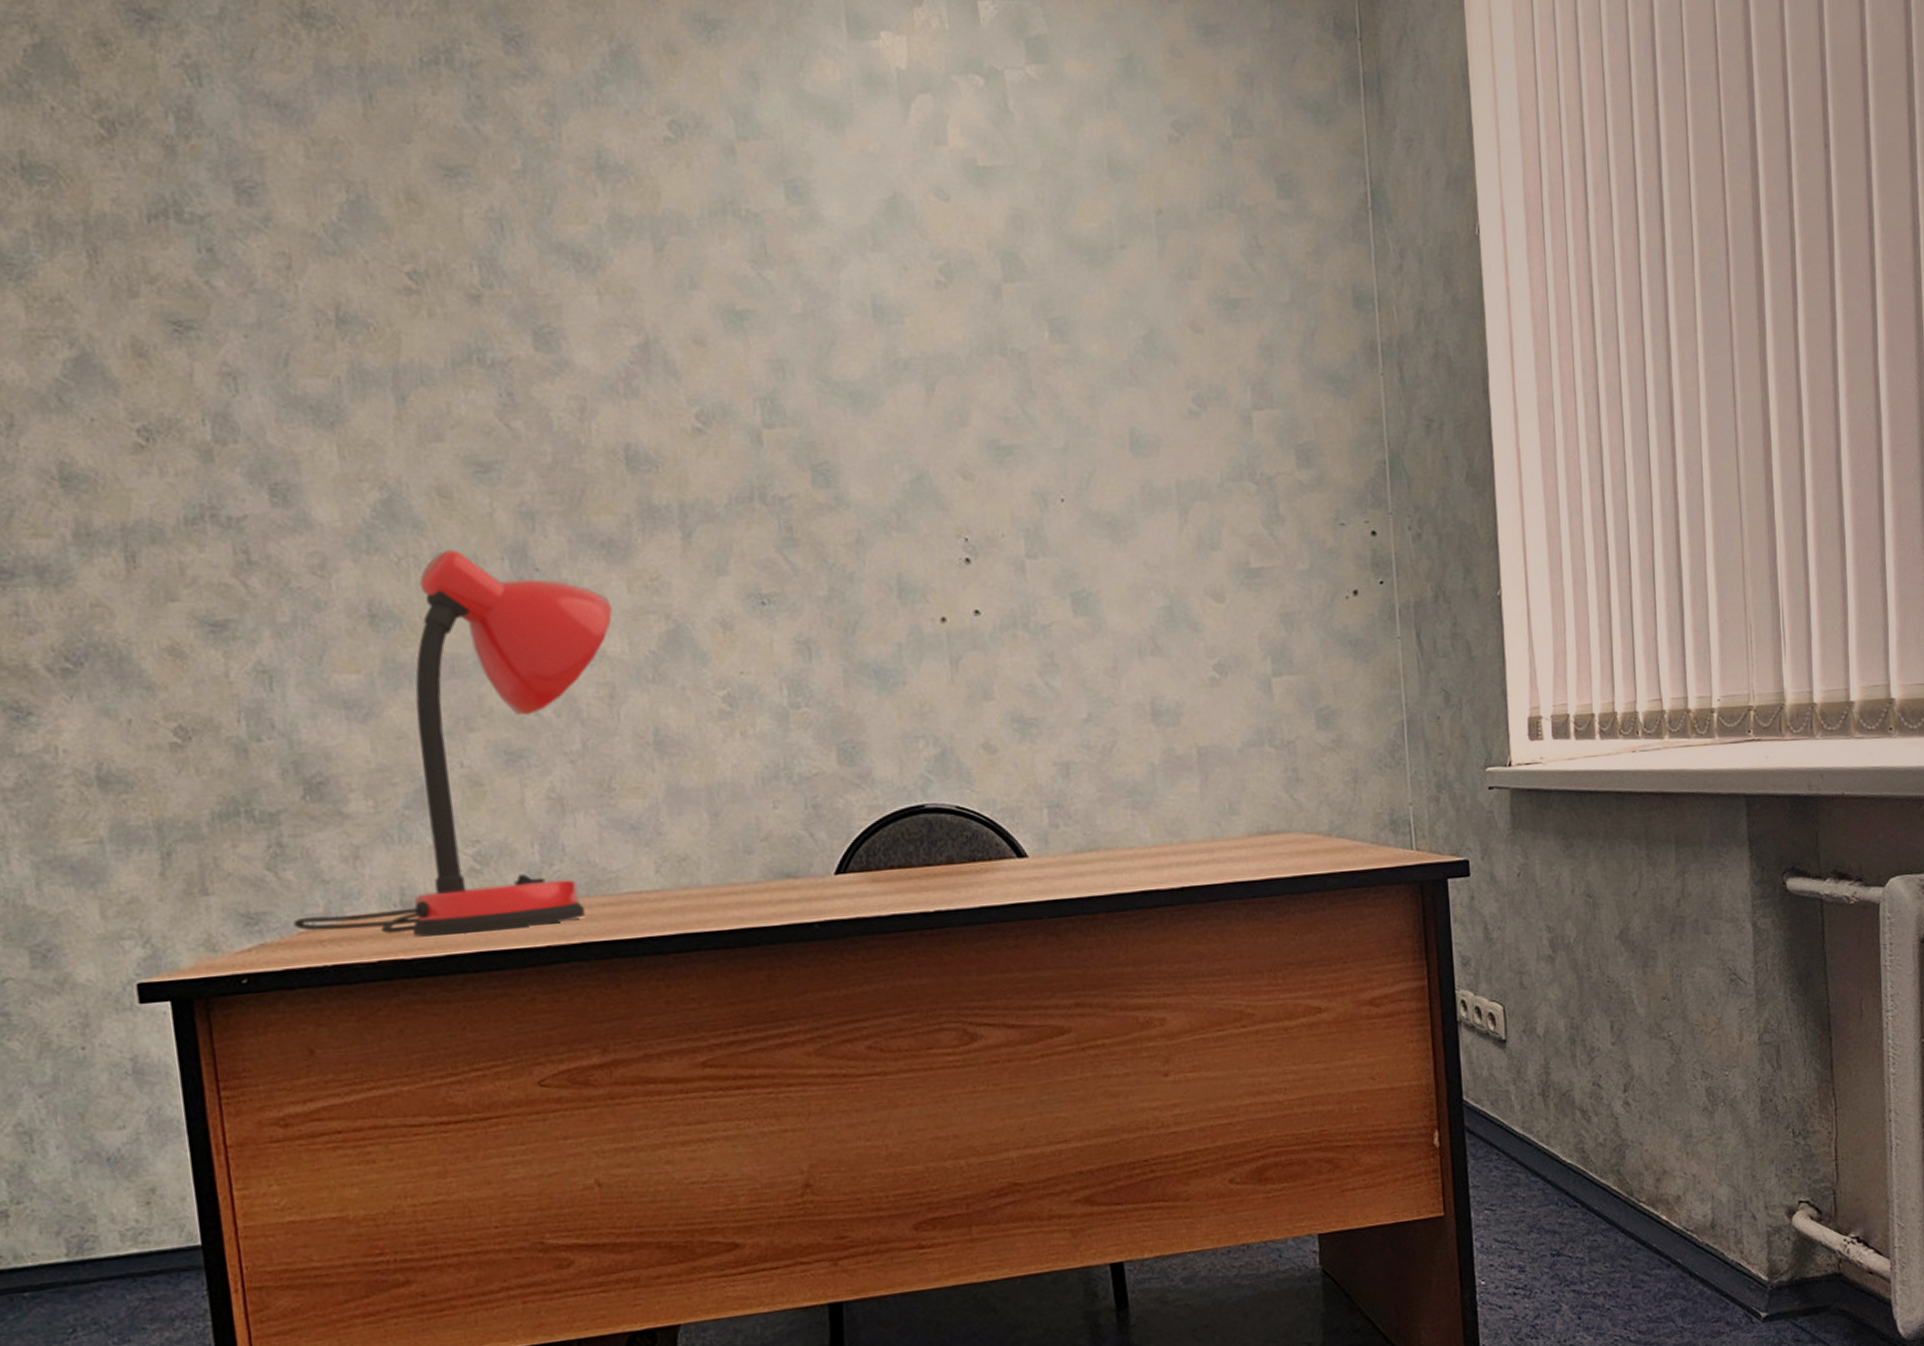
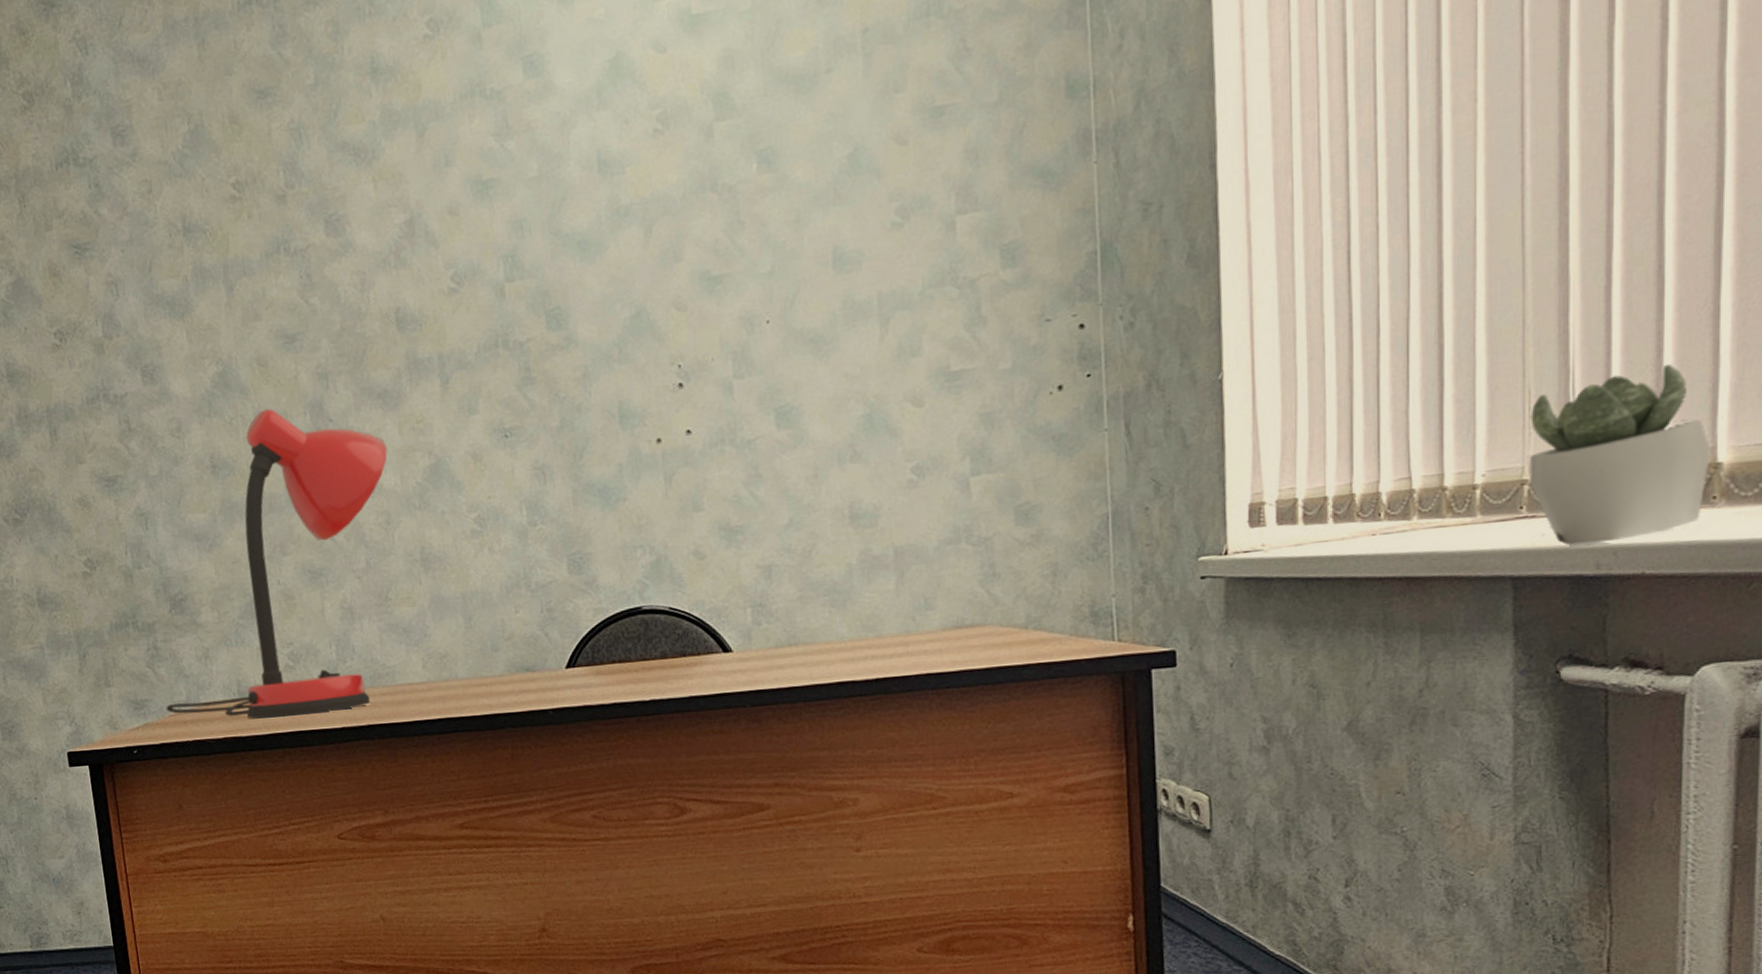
succulent plant: none [1752,610,1886,768] -> present [1529,364,1711,546]

